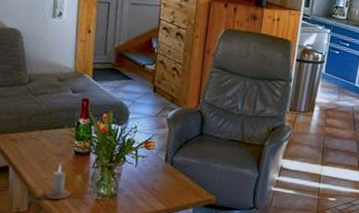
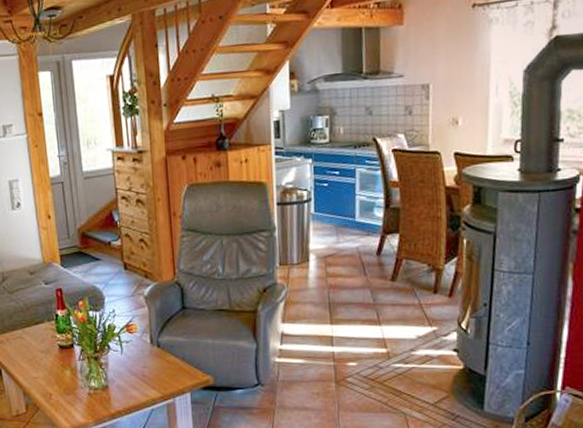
candle: present [43,163,71,200] -> none [38,359,64,399]

